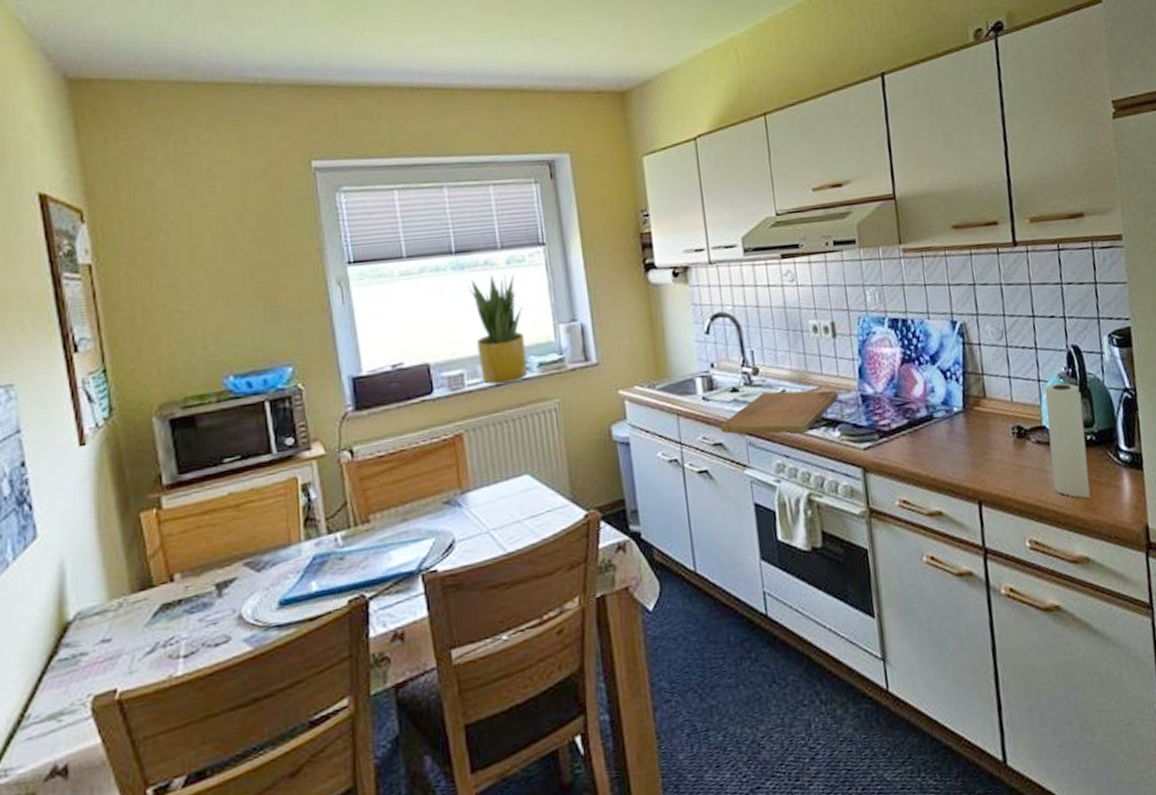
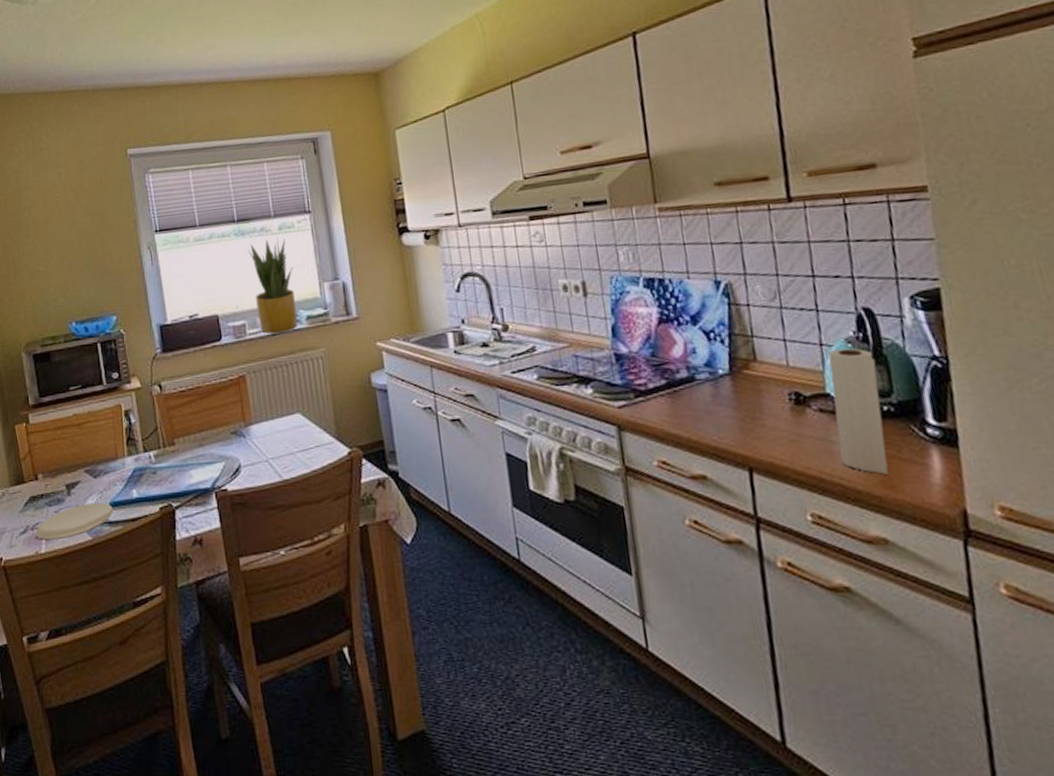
plate: none [169,602,283,659] -> present [35,503,113,541]
cutting board: present [720,390,839,434] -> none [471,347,591,390]

